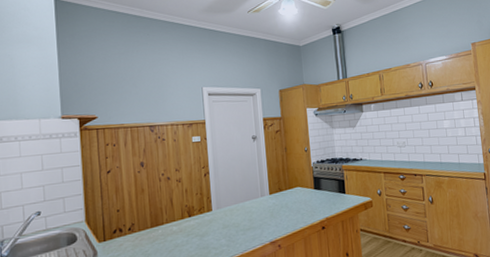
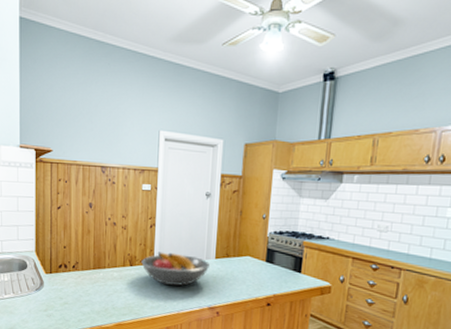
fruit bowl: none [199,196,266,229] -> present [141,252,211,286]

